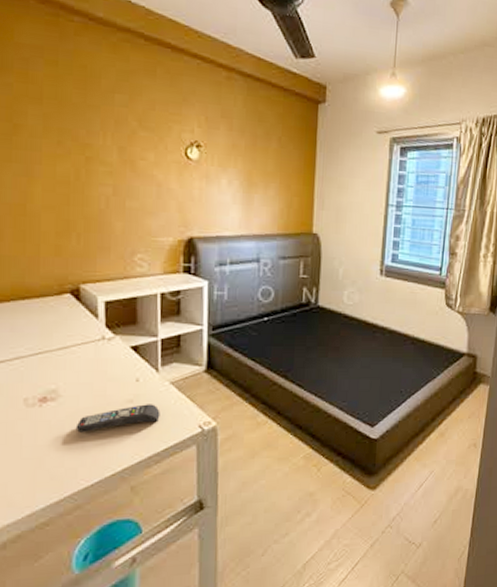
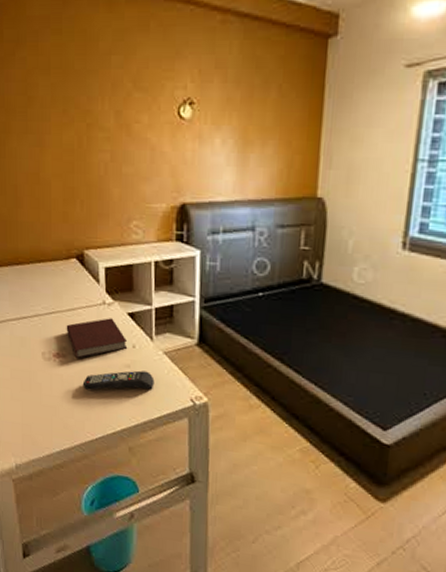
notebook: none [56,353,130,400] -> present [66,318,128,358]

